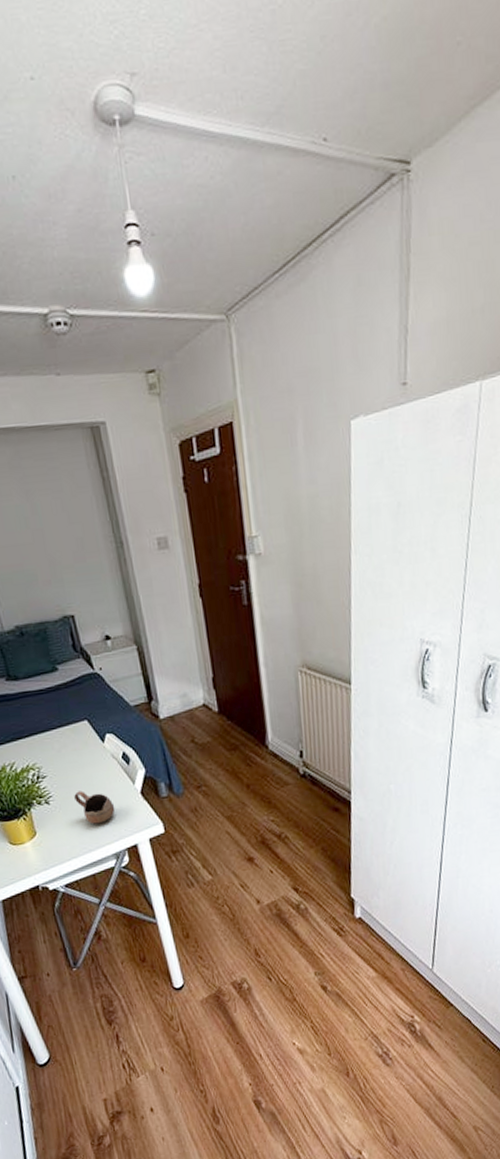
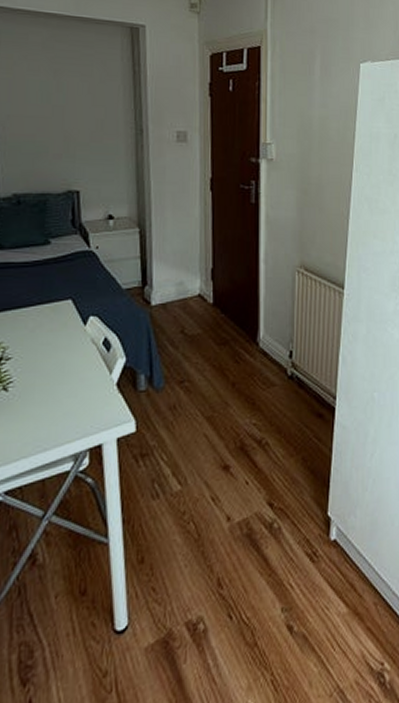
cup: present [74,791,115,824] -> none [39,377,84,418]

